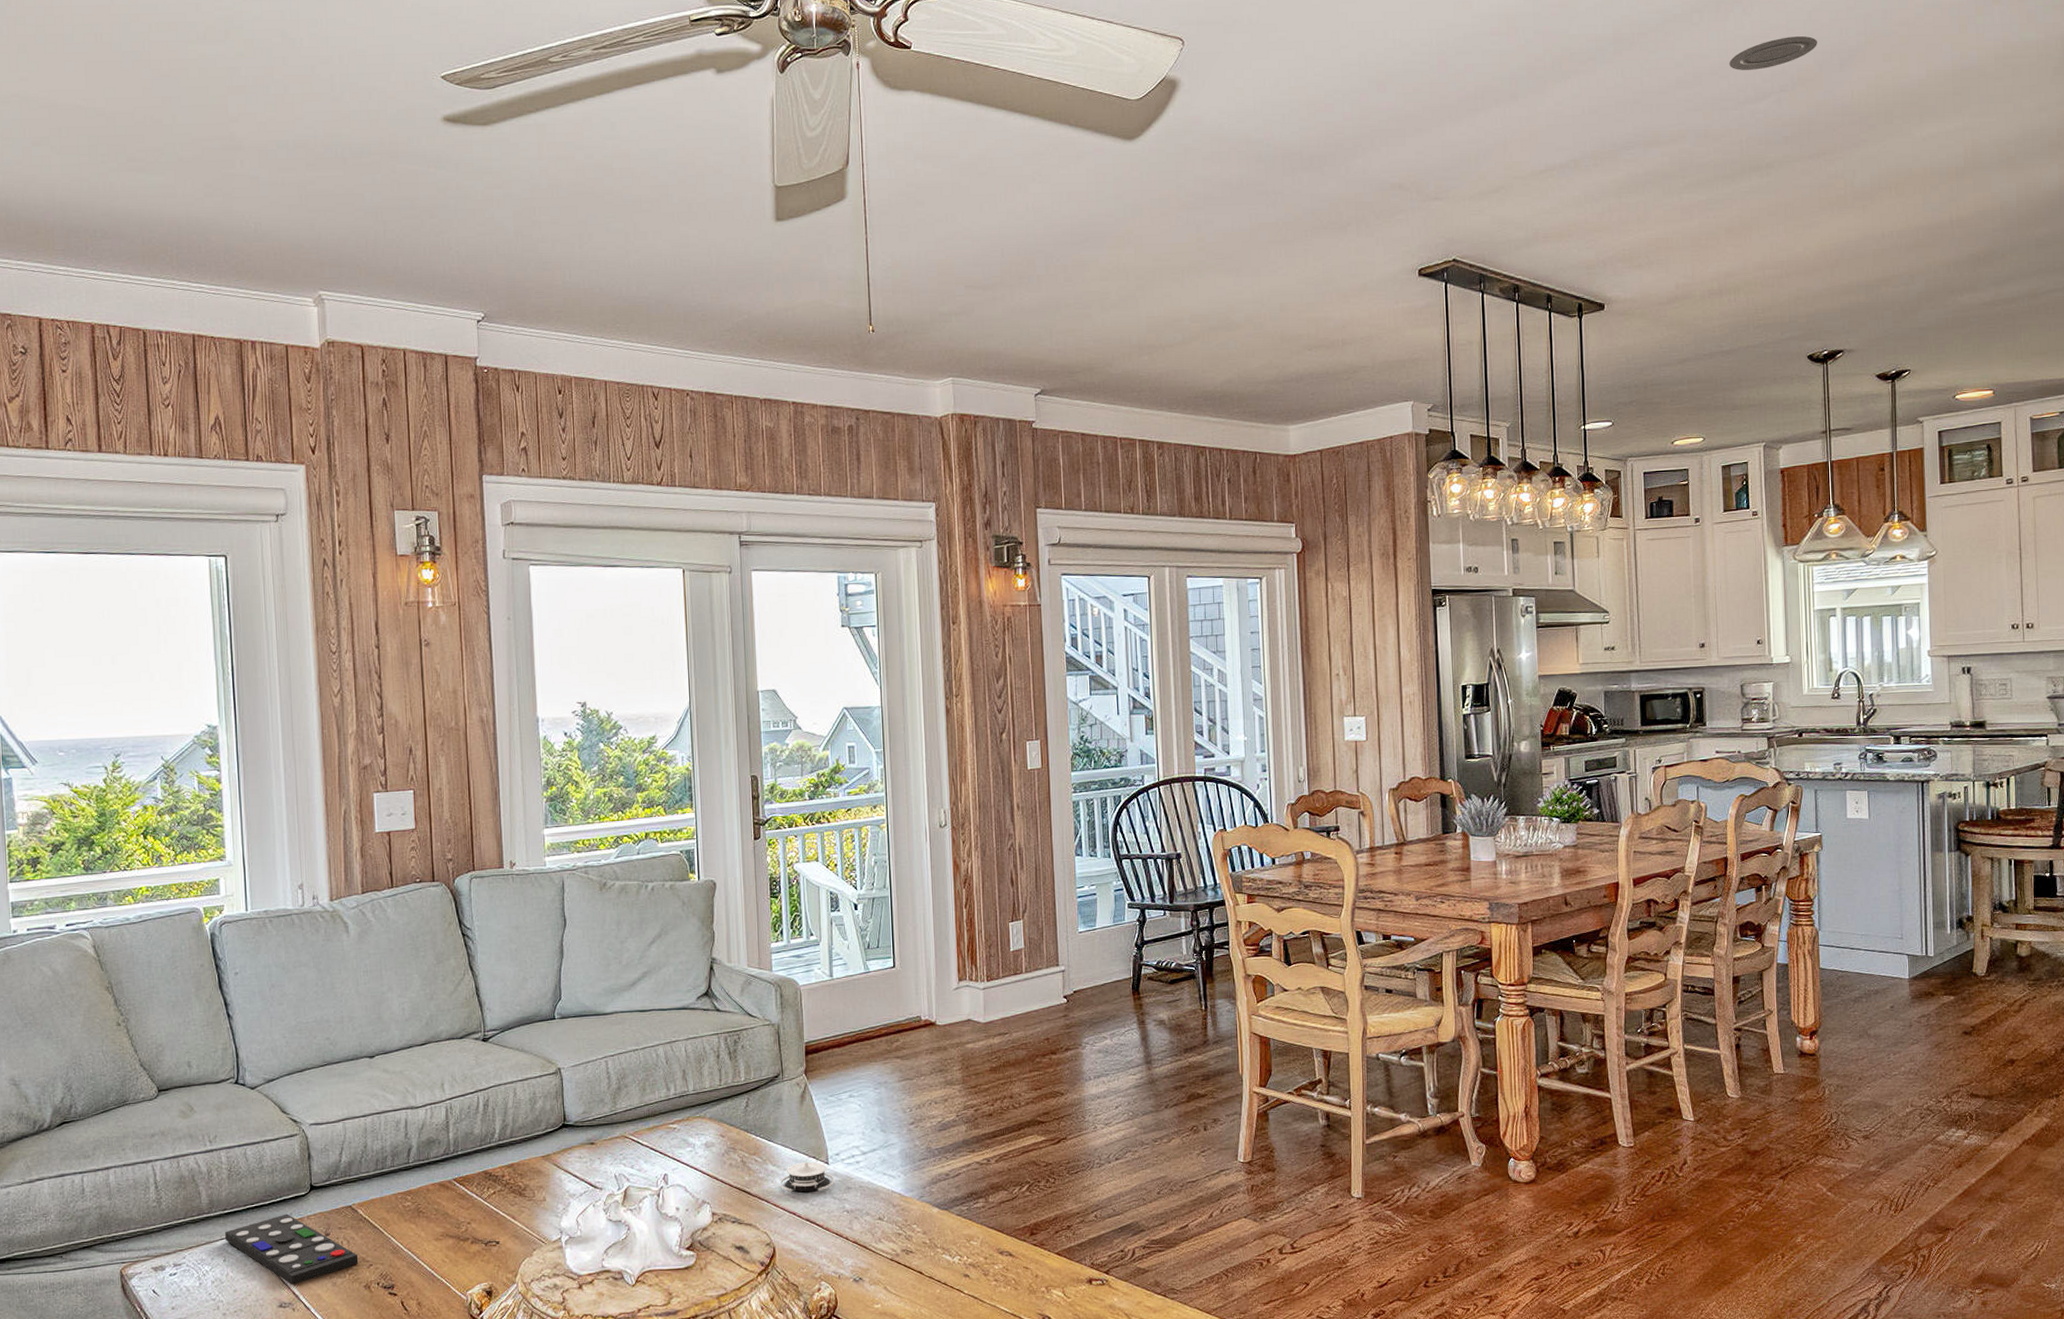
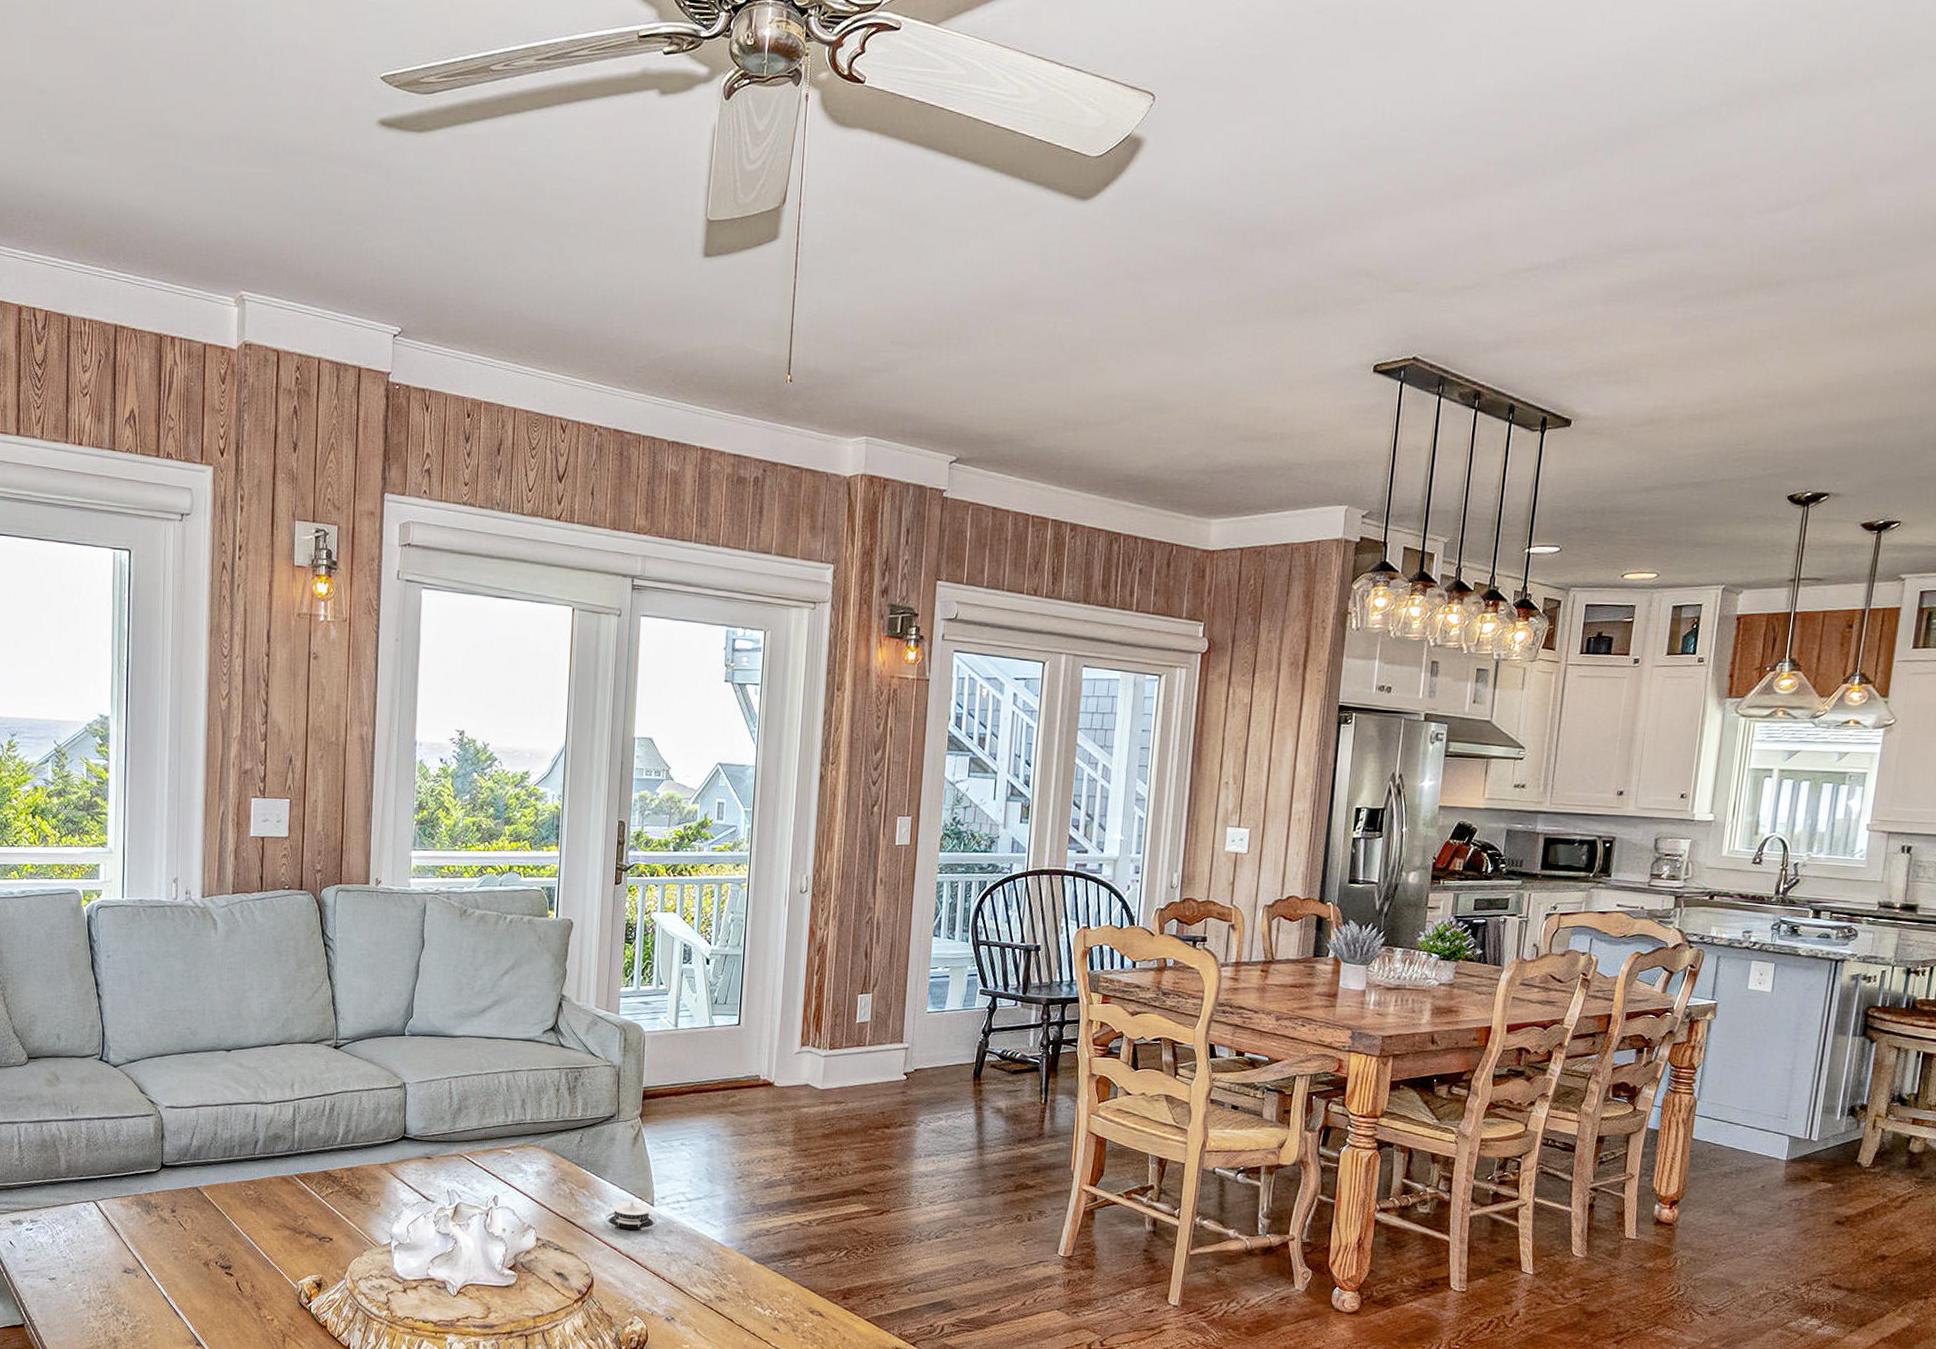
remote control: present [225,1213,359,1285] -> none [79,1187,200,1253]
recessed light: present [1729,36,1817,70] -> none [1753,141,1858,176]

